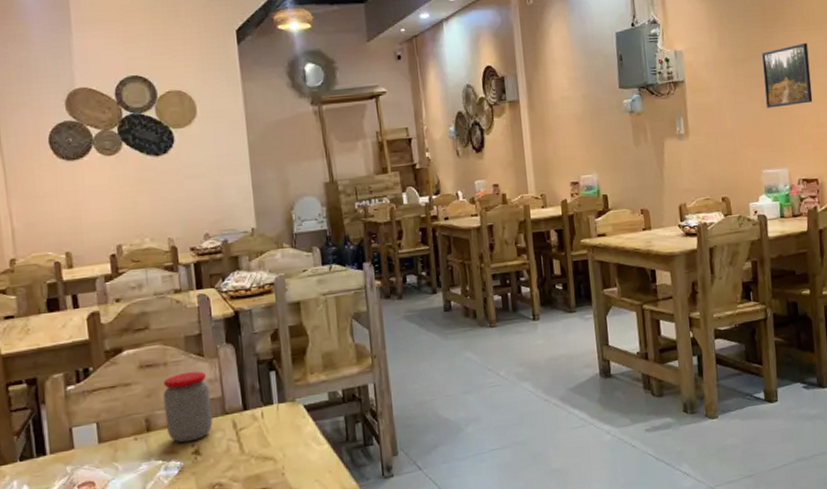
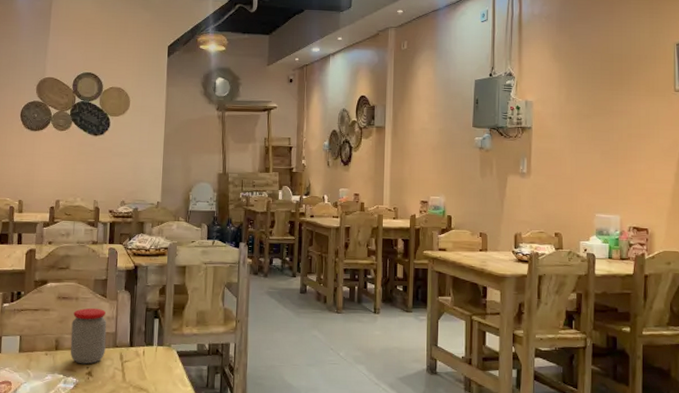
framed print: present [761,42,813,108] -> none [605,106,650,161]

